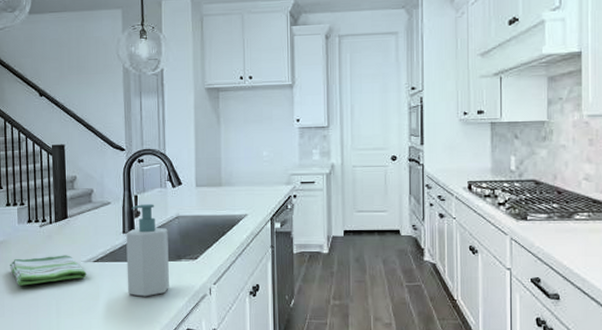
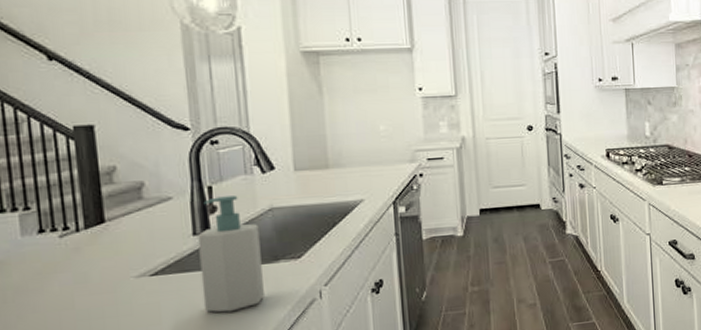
dish towel: present [10,255,87,286] -> none [10,271,141,321]

